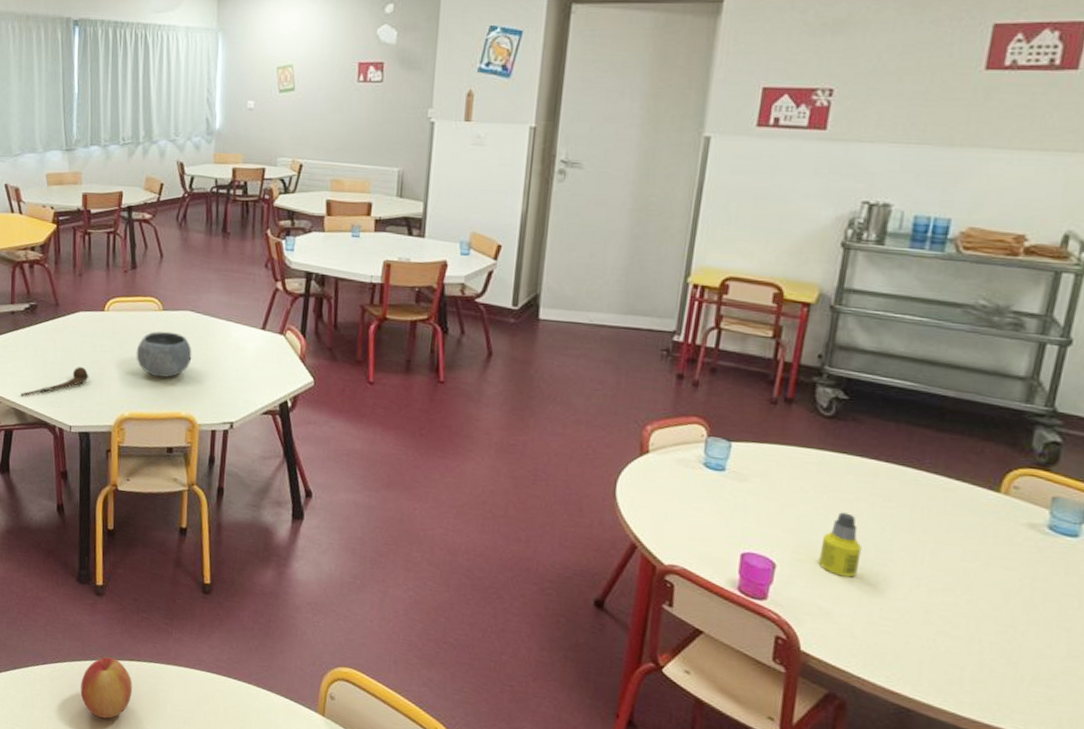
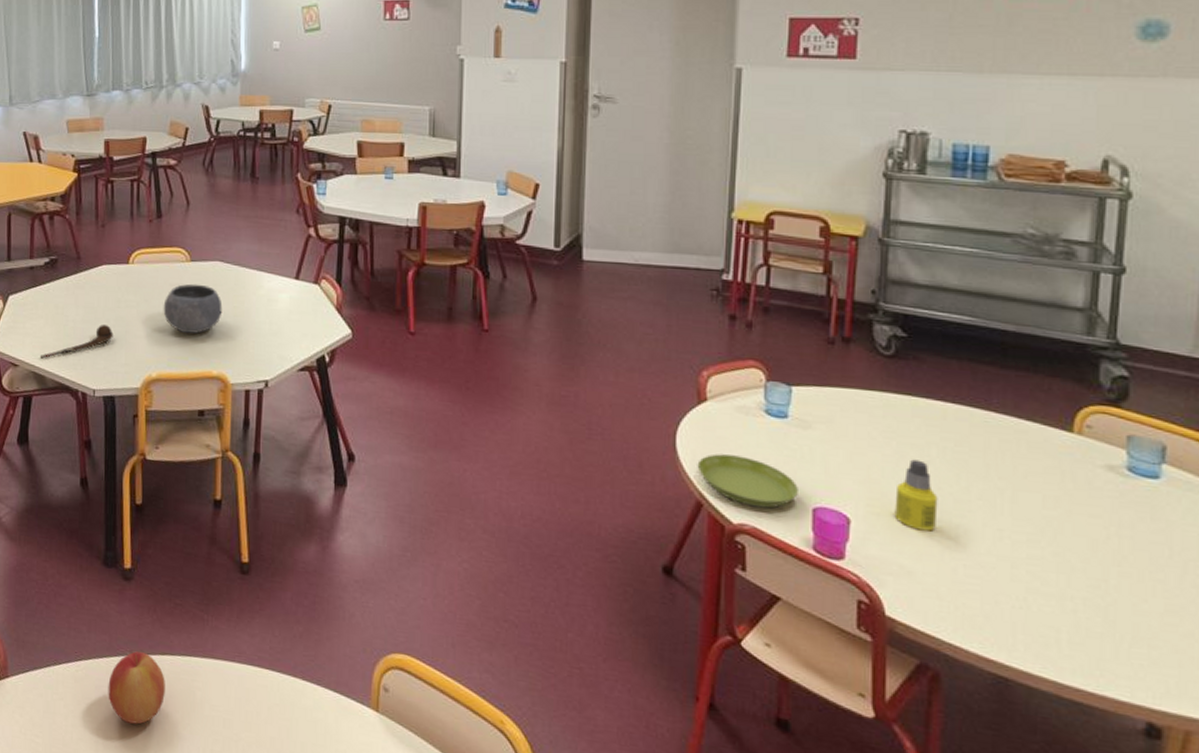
saucer: none [634,501,729,552] -> present [697,454,798,509]

